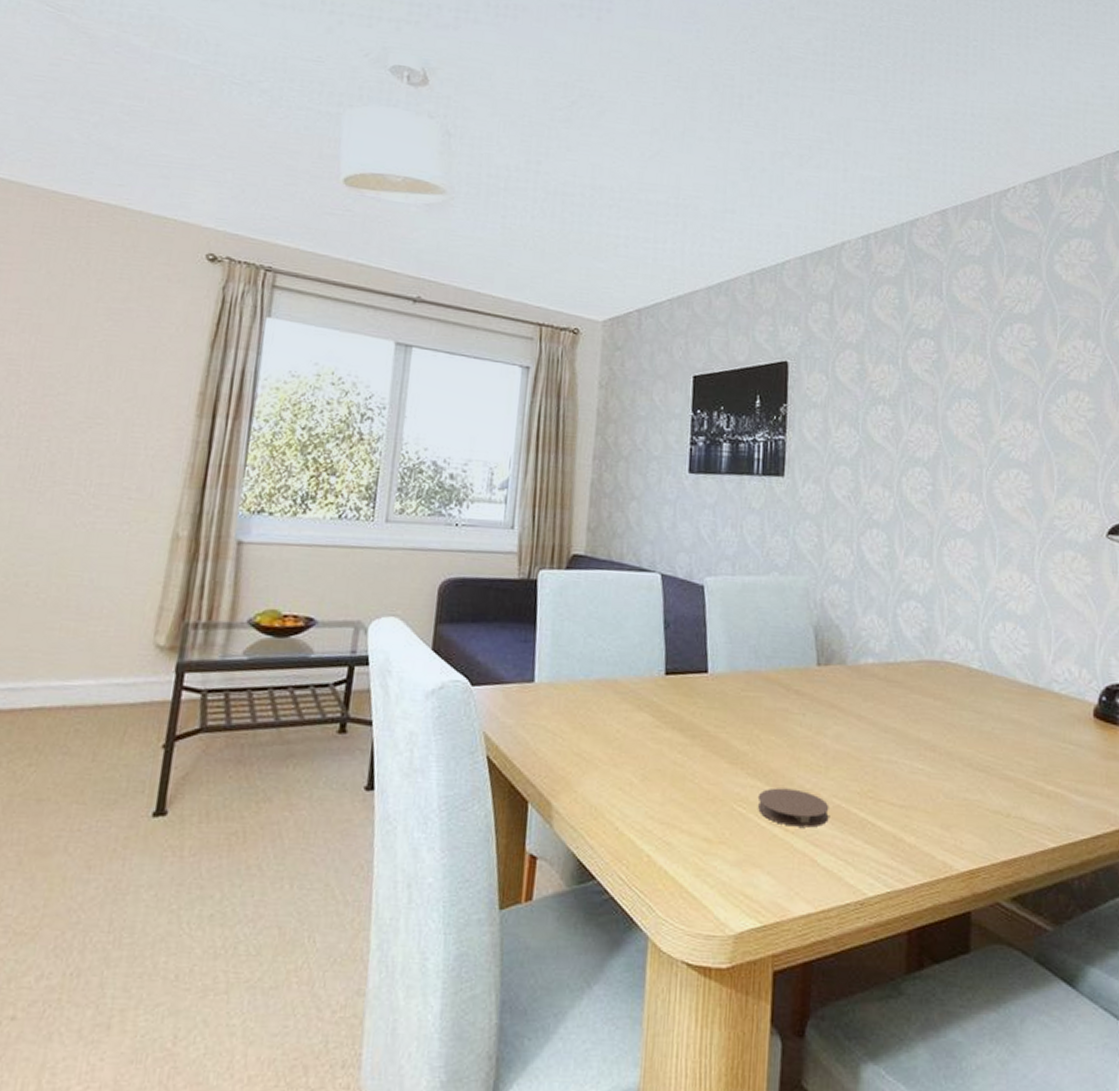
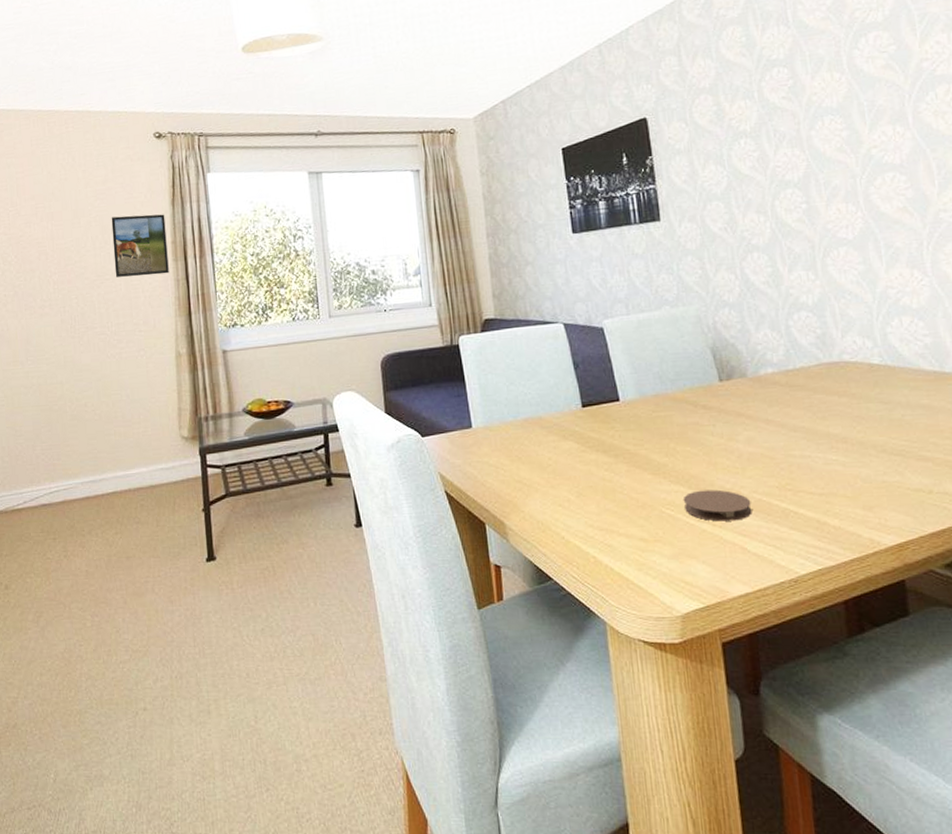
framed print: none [111,346,198,432] -> present [111,214,169,277]

